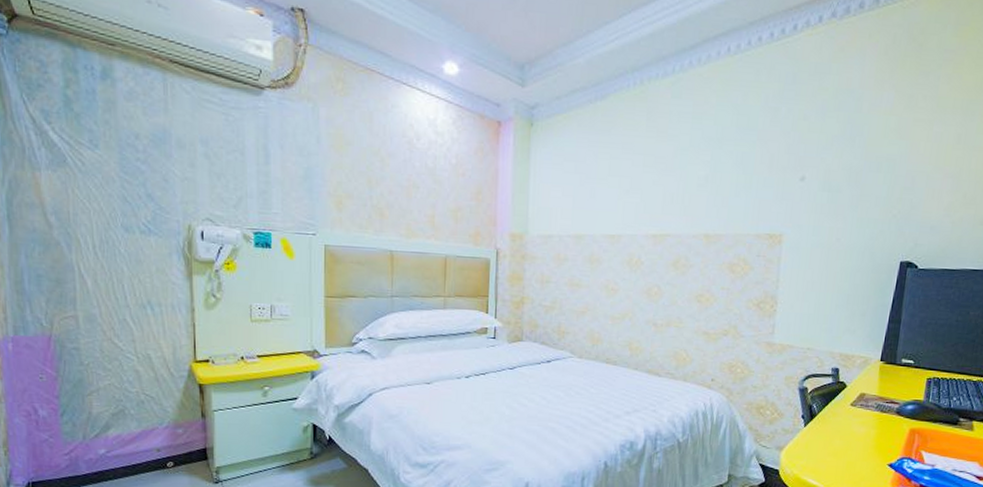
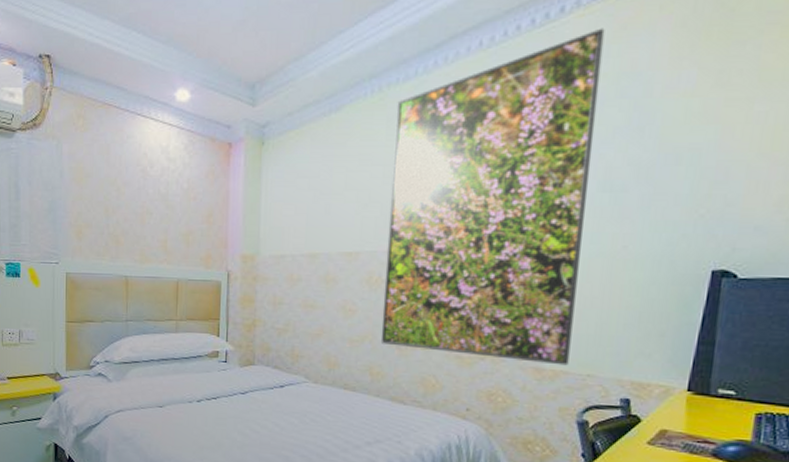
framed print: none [639,47,828,341] -> present [380,28,605,366]

